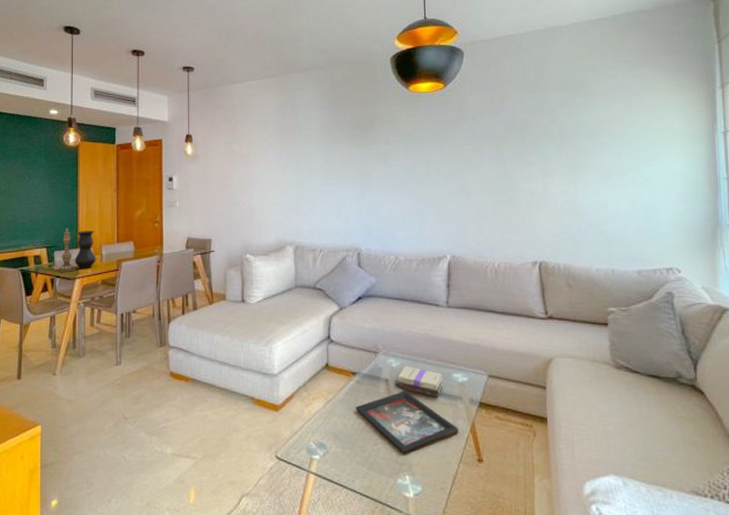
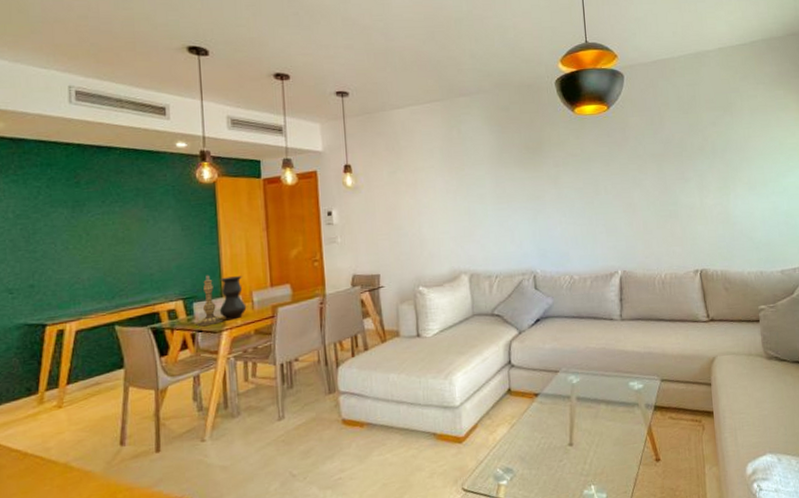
decorative tray: present [355,391,459,454] -> none [539,405,638,466]
books: present [395,365,443,398] -> none [576,380,621,408]

